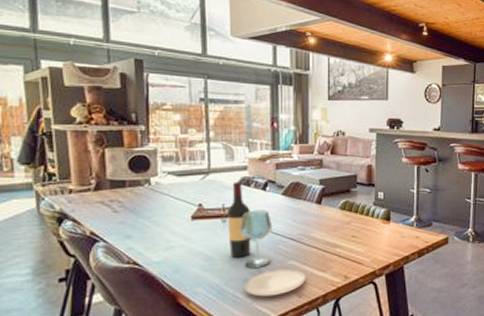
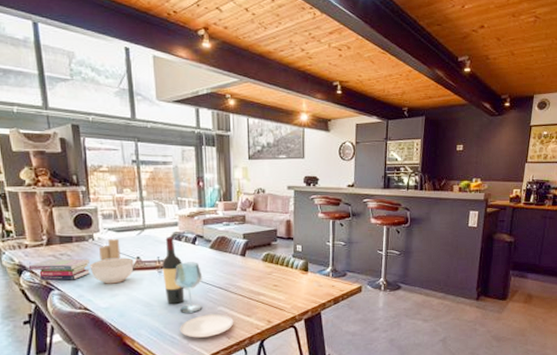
books: none [70,205,143,231] -> present [28,258,90,281]
bowl: none [143,205,195,235] -> present [90,257,134,284]
candle: none [154,180,180,210] -> present [98,235,121,262]

